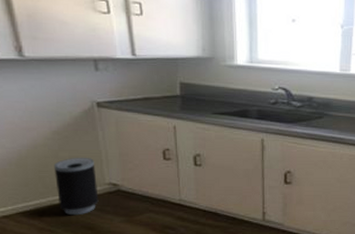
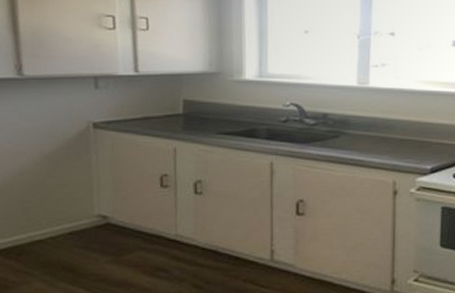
trash bin: present [53,158,99,216] -> none [39,186,85,255]

